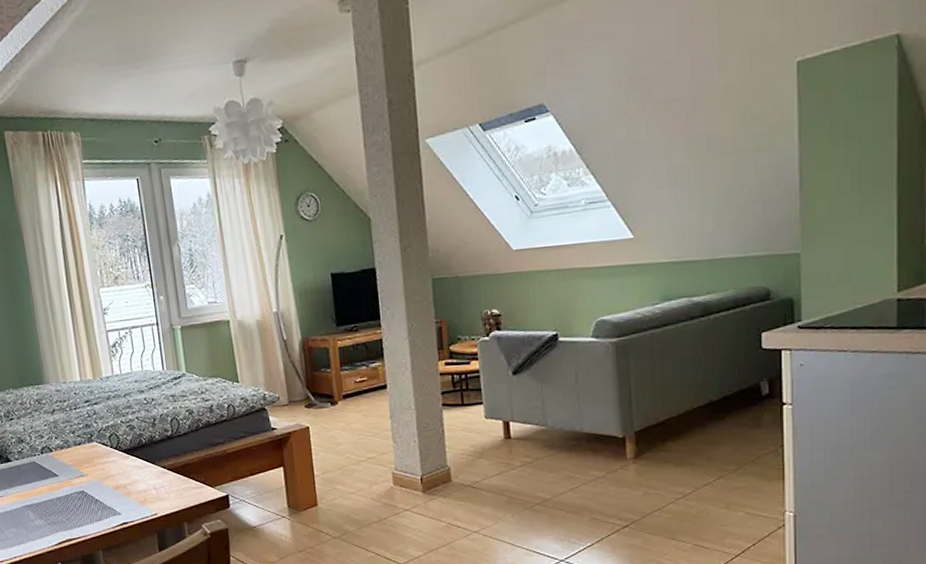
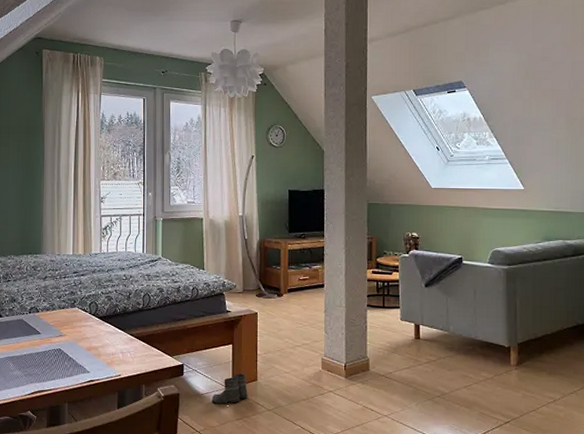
boots: none [266,499,309,537] -> present [211,373,248,405]

